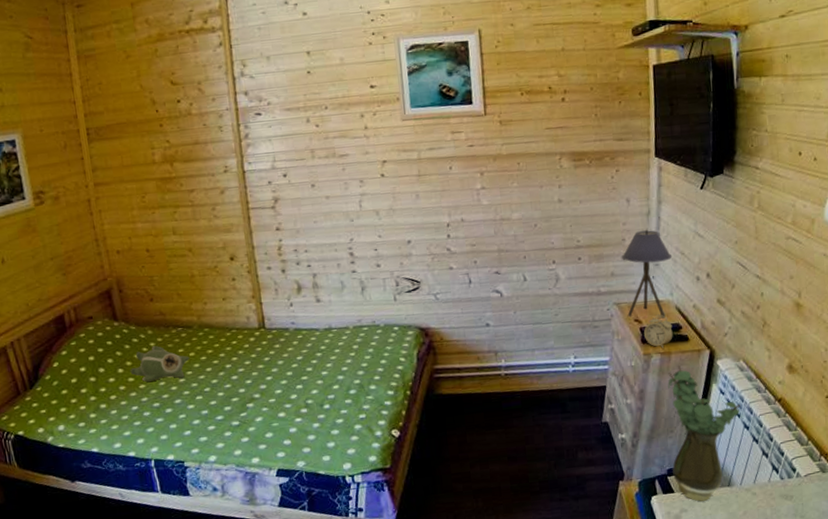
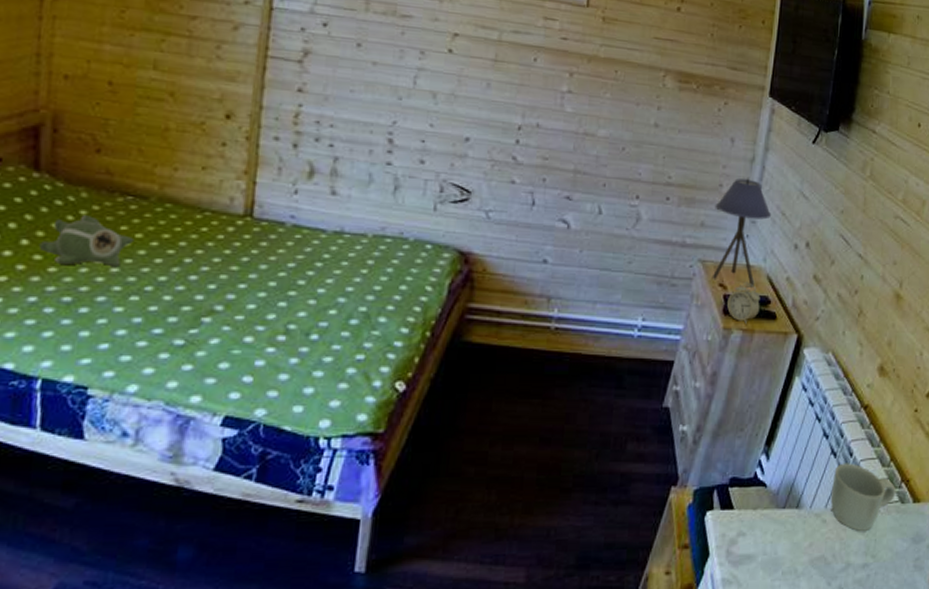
vase: present [668,365,740,502] -> none [734,348,822,524]
mug: none [757,446,817,499] -> present [830,463,896,532]

